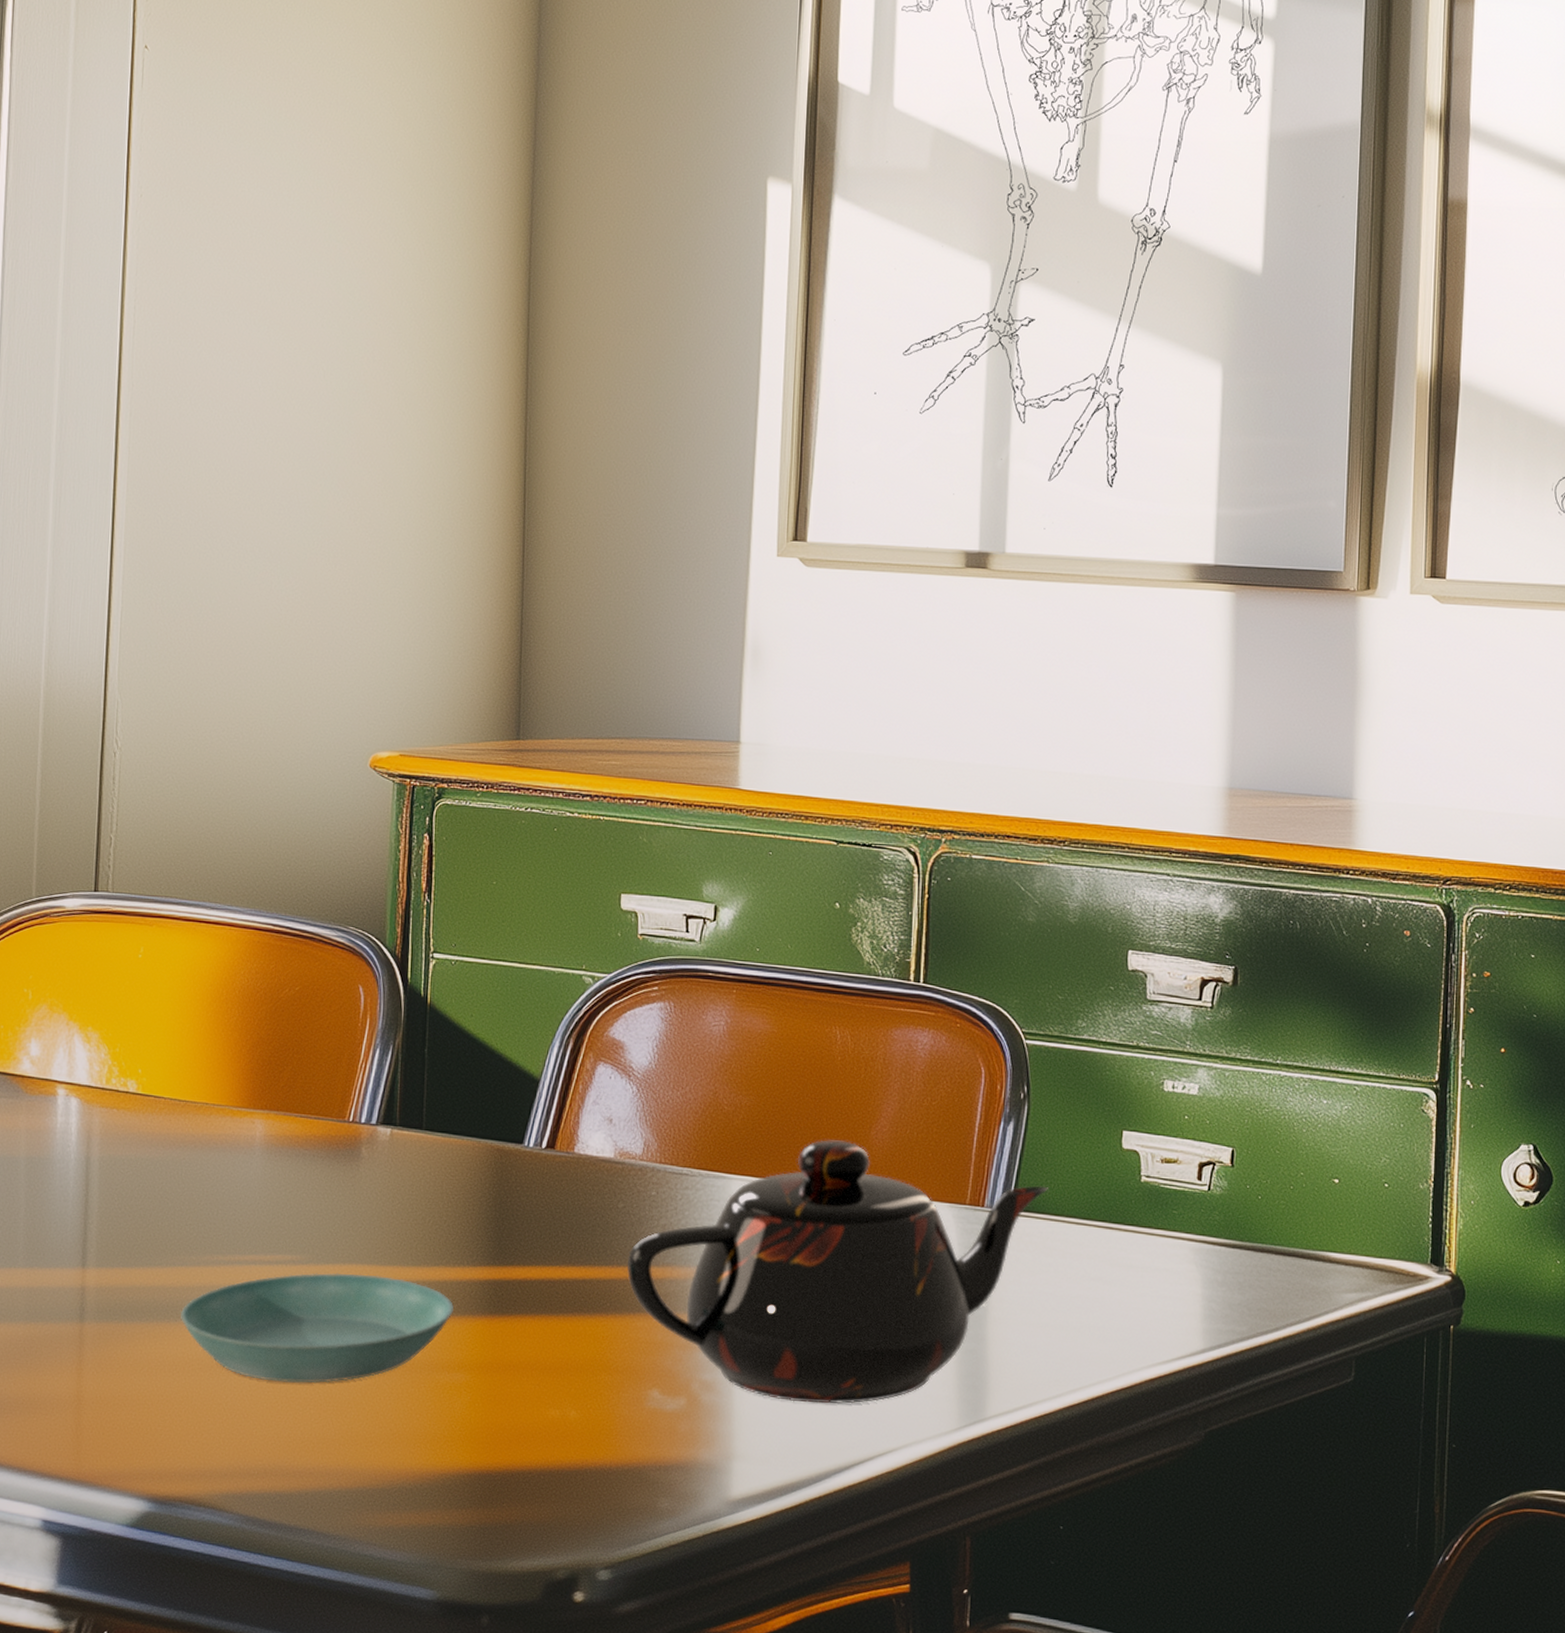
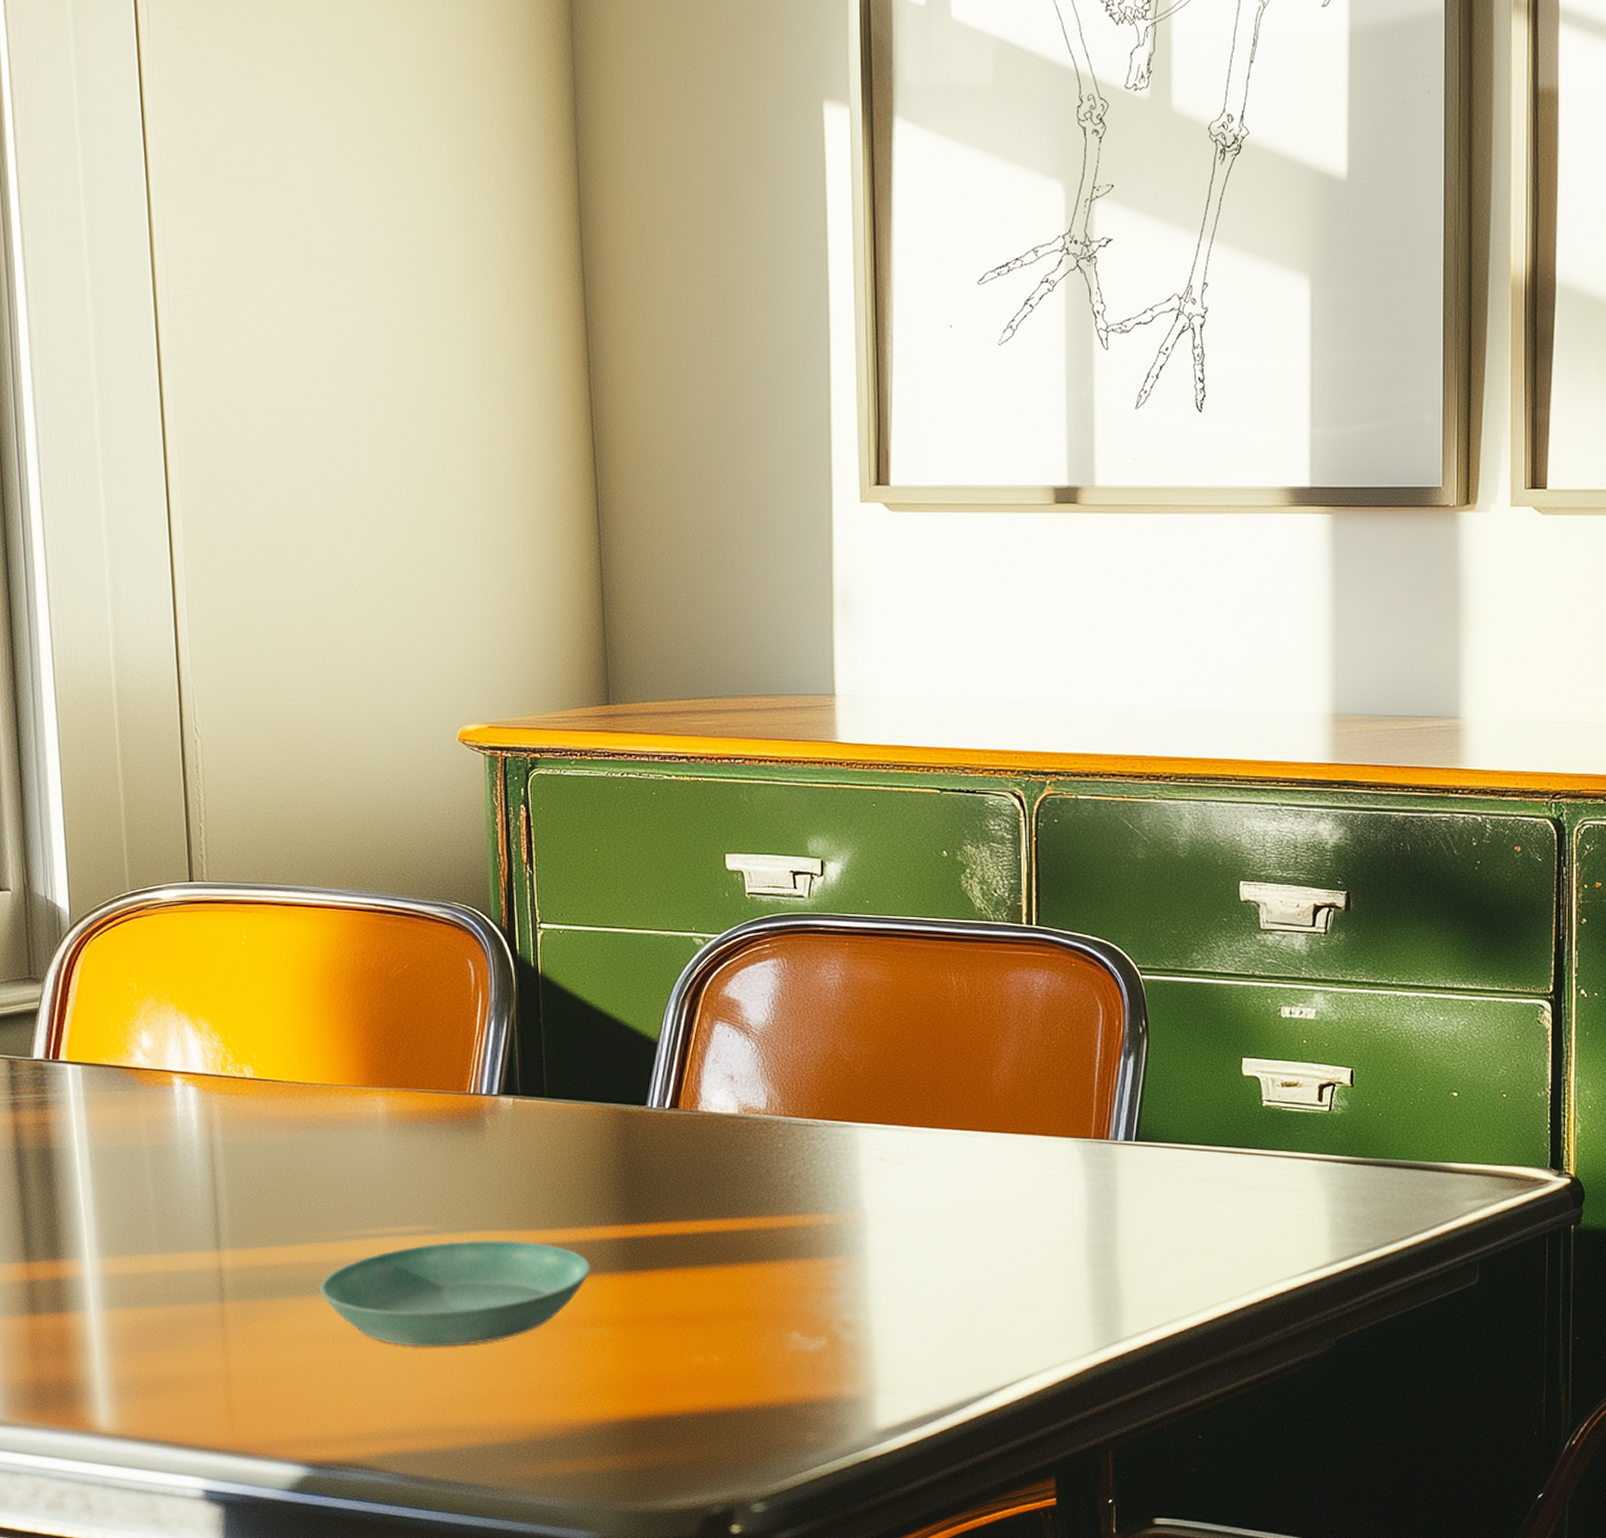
teapot: present [627,1140,1048,1404] -> none [758,1084,1171,1336]

